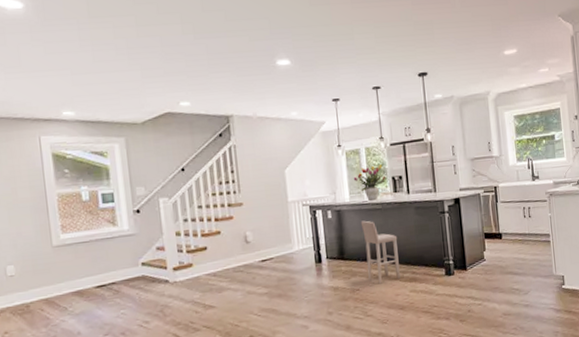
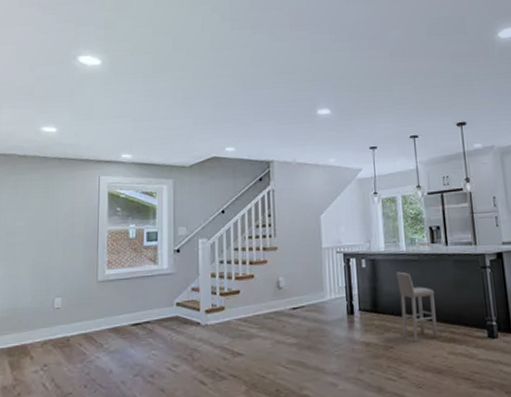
flower arrangement: present [353,164,386,202] -> none [389,213,423,252]

